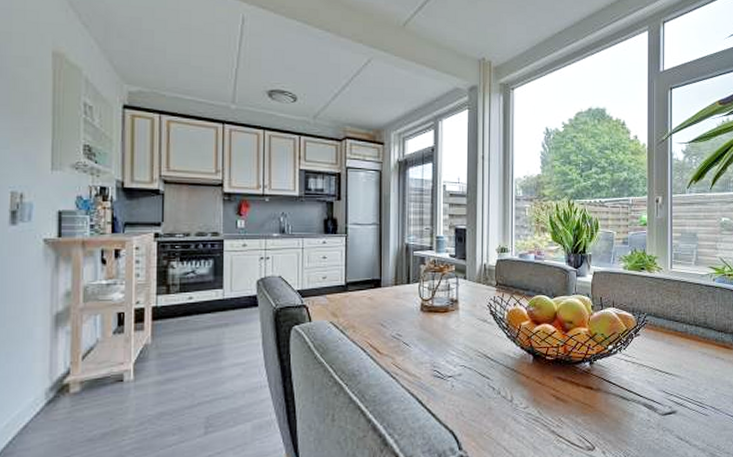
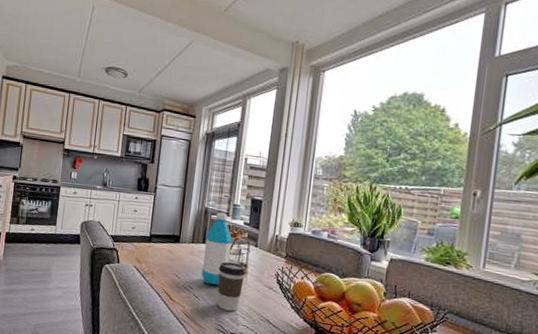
water bottle: none [409,248,439,328] -> present [201,212,233,285]
coffee cup: none [427,299,457,353] -> present [217,261,246,311]

